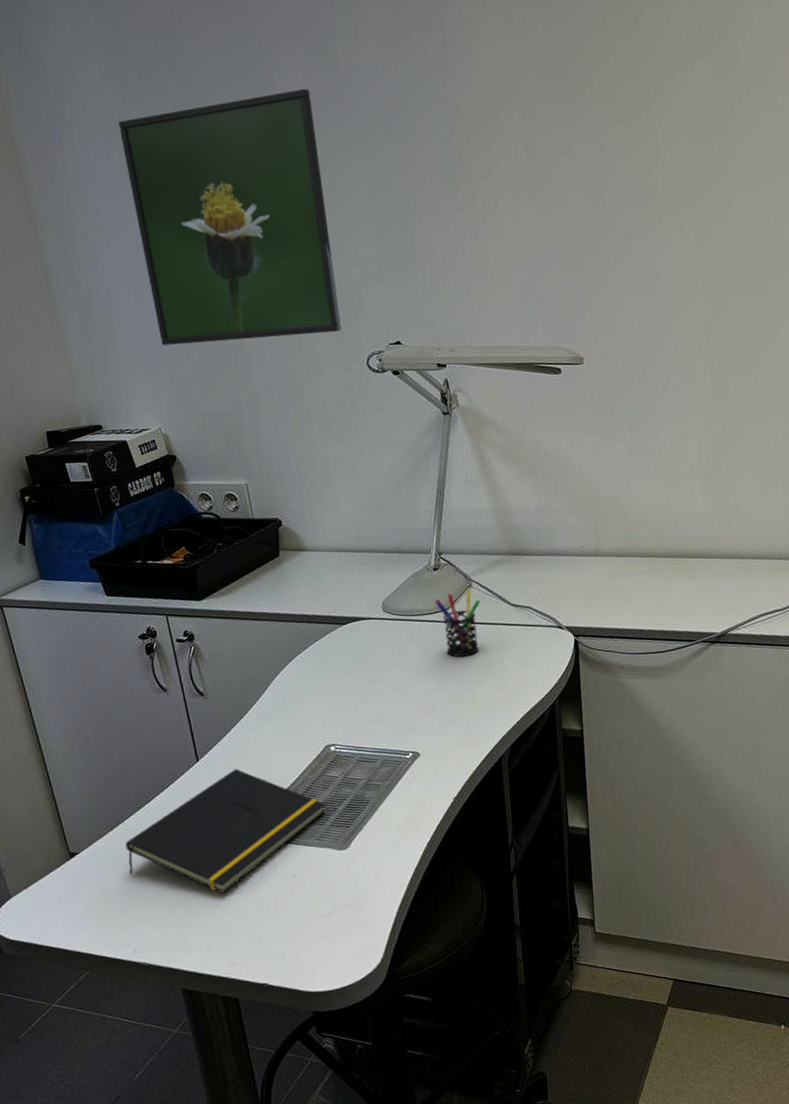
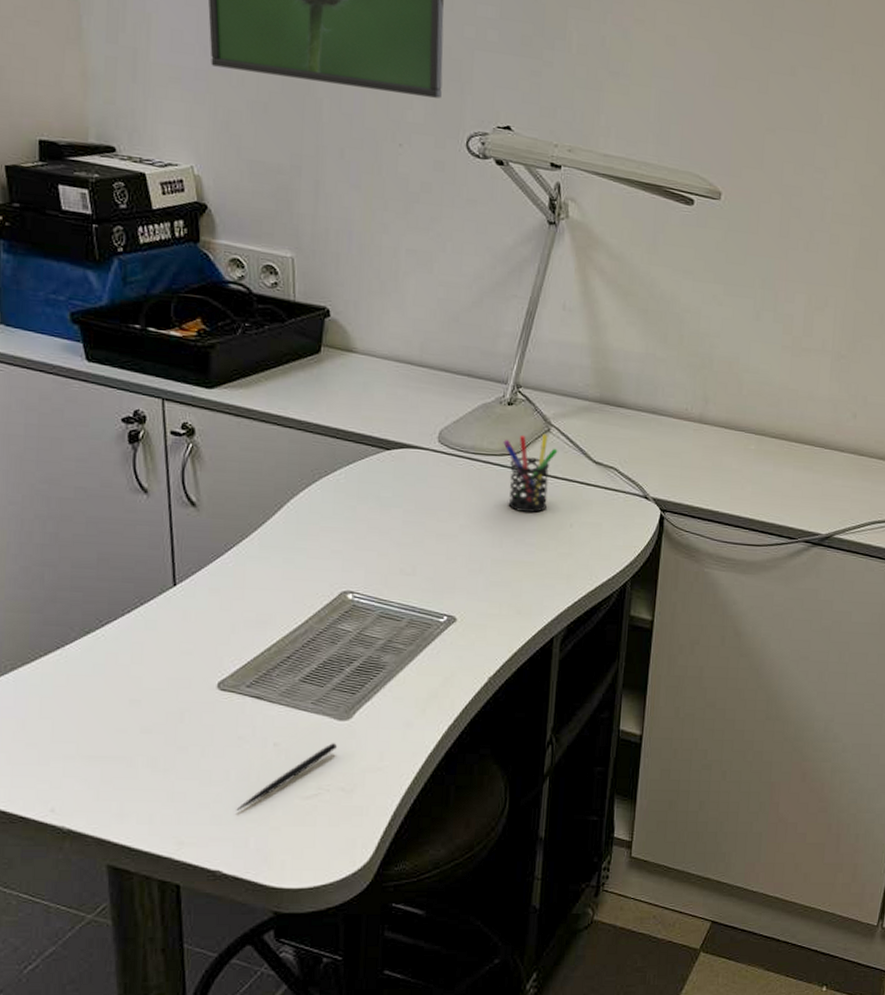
notepad: present [125,769,326,894] -> none [60,602,329,753]
pen: none [271,869,341,934] -> present [236,743,337,811]

